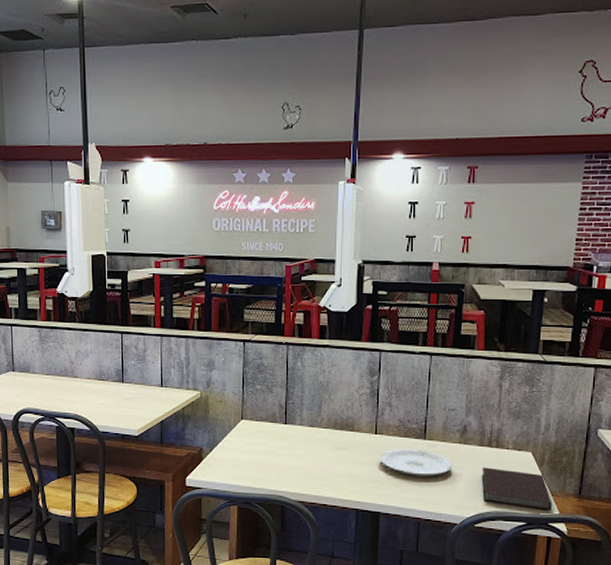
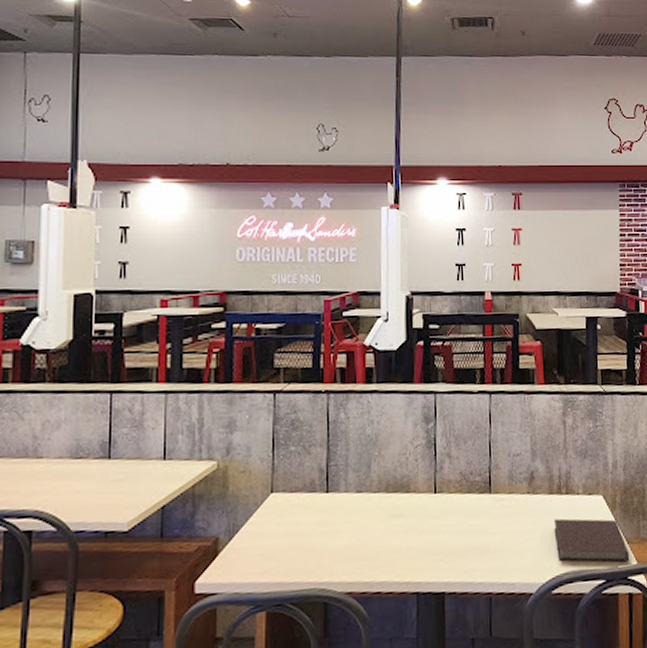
plate: present [379,449,453,476] -> none [440,506,523,541]

